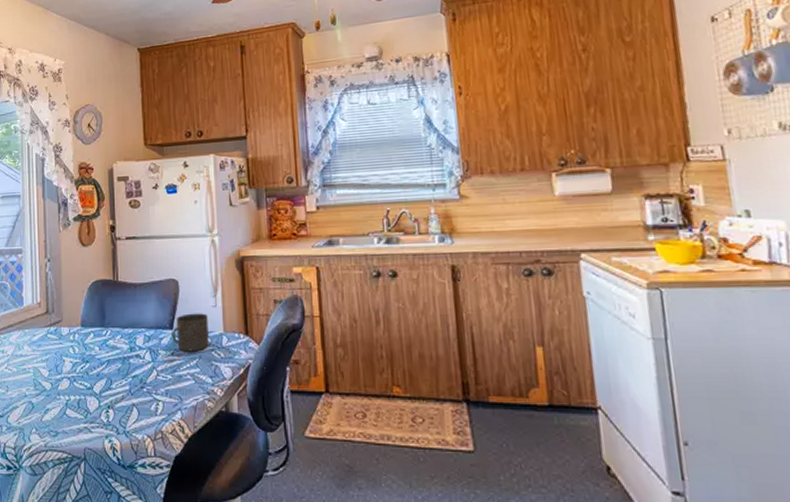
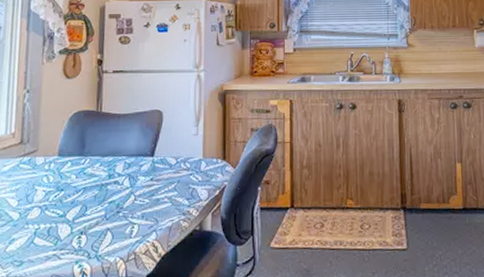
mug: present [171,313,209,352] -> none [152,141,189,177]

